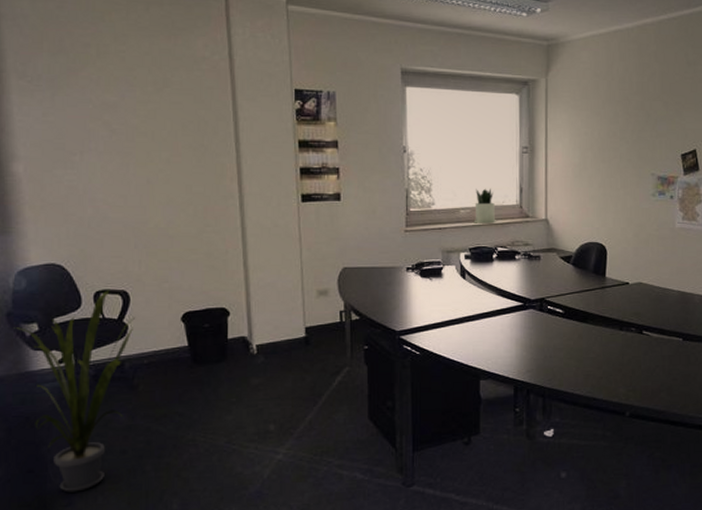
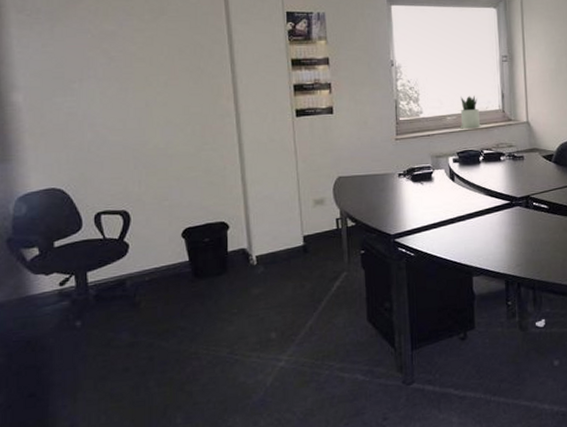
house plant: present [14,290,135,493] -> none [14,211,135,414]

